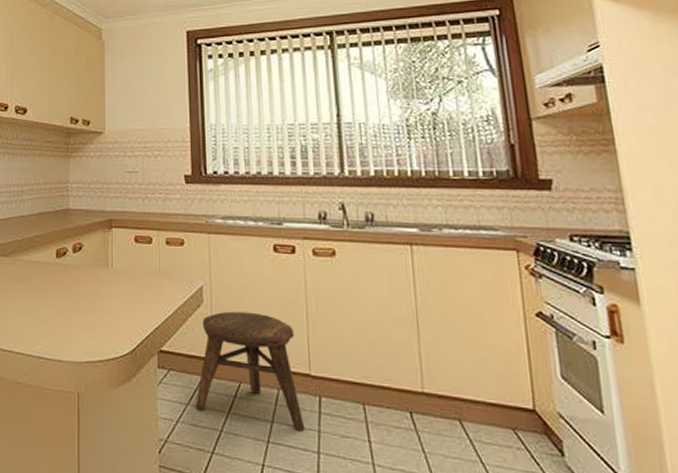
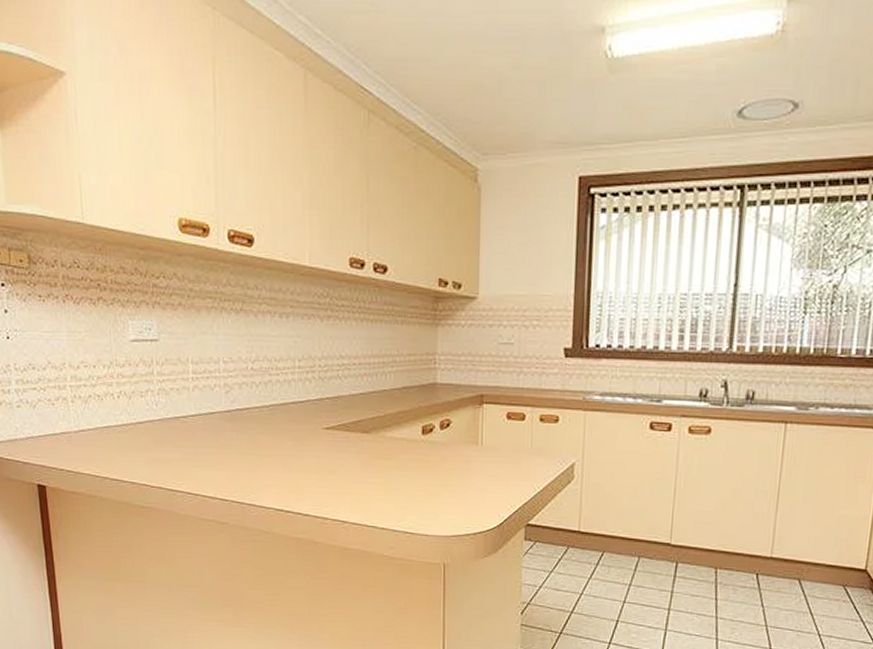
stool: present [195,311,305,432] -> none [559,487,661,593]

